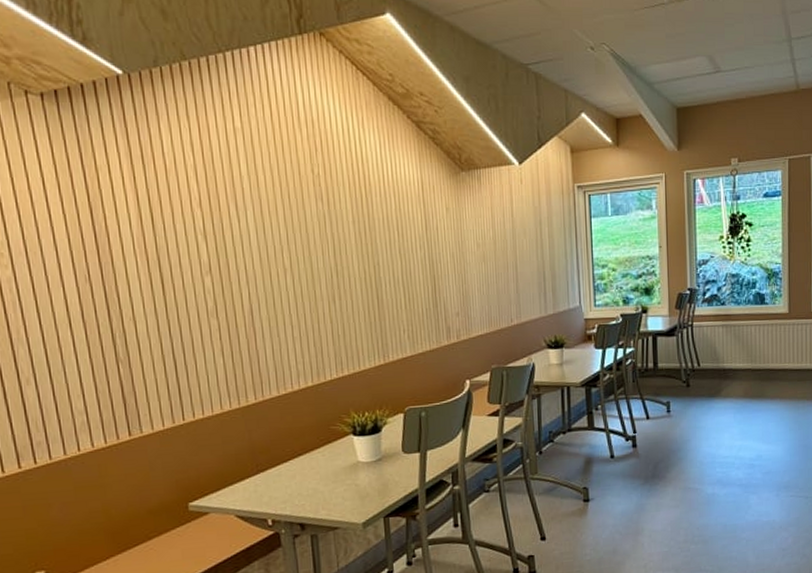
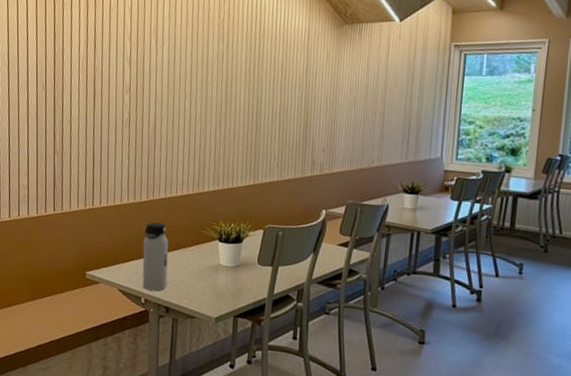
water bottle: none [259,426,298,509] -> present [142,222,169,291]

